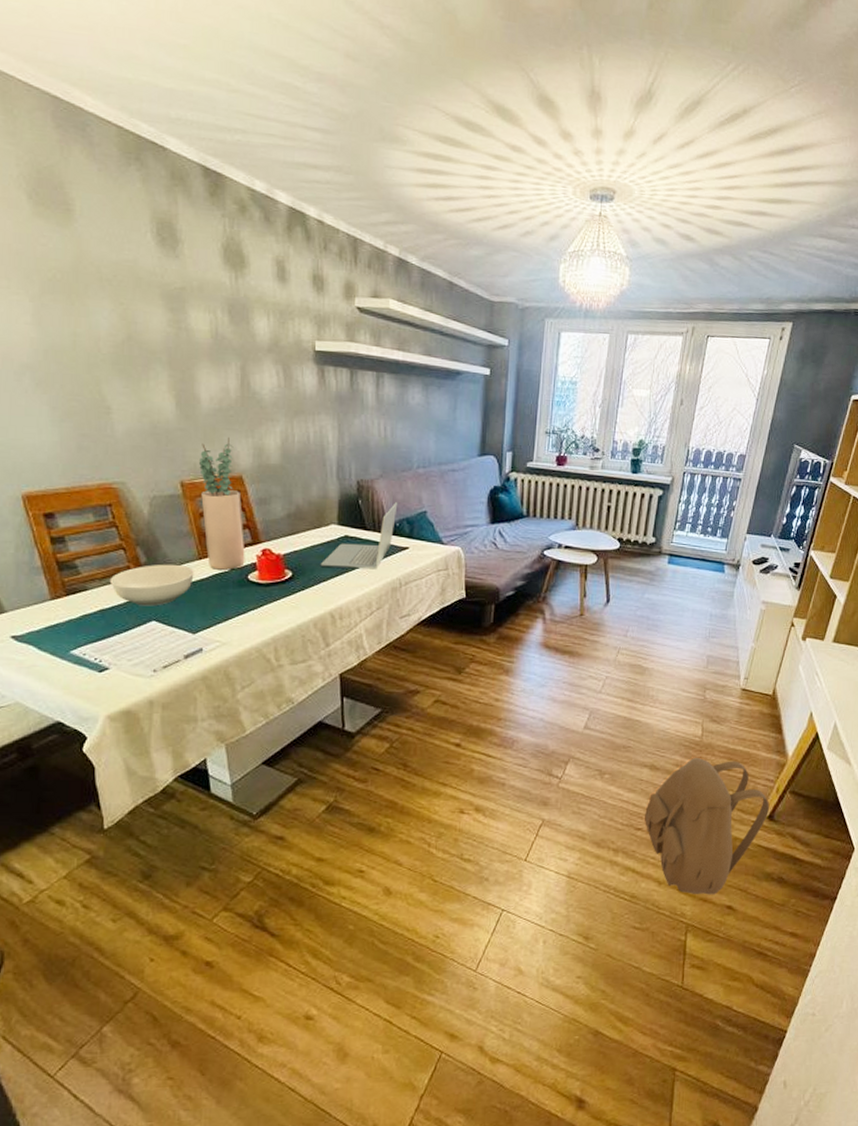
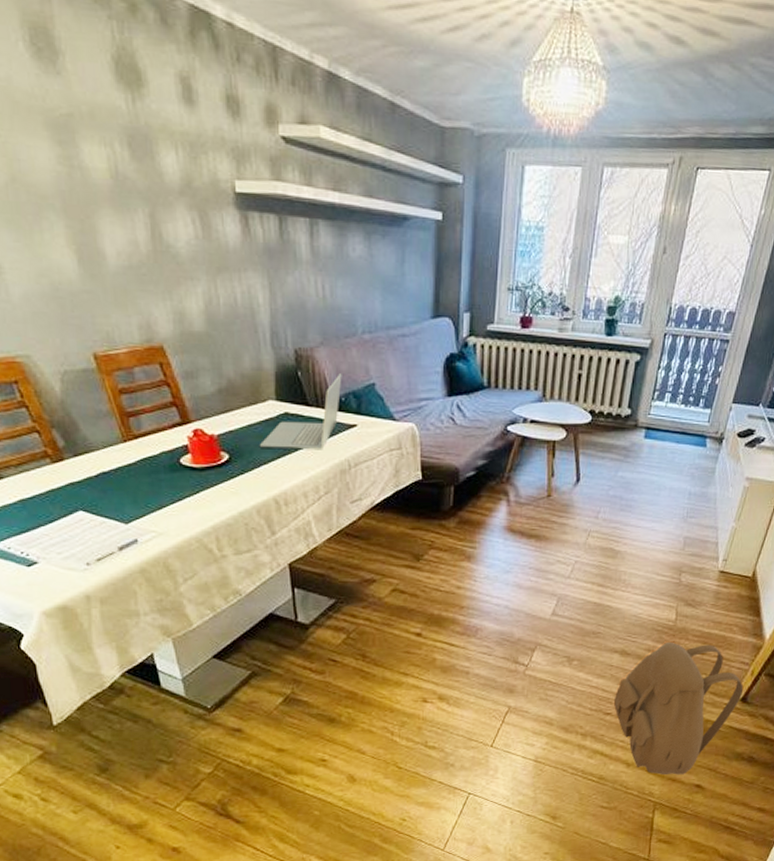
bowl: present [109,564,194,606] -> none [26,448,120,495]
vase: present [199,436,245,570] -> none [112,299,175,453]

